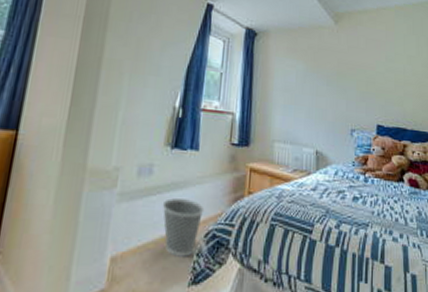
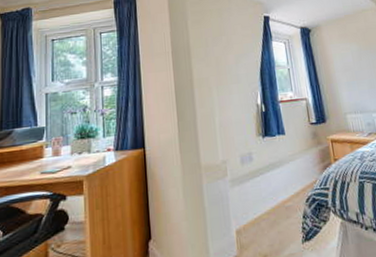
wastebasket: present [162,198,205,257] -> none [266,174,301,222]

